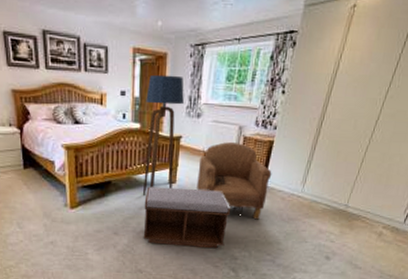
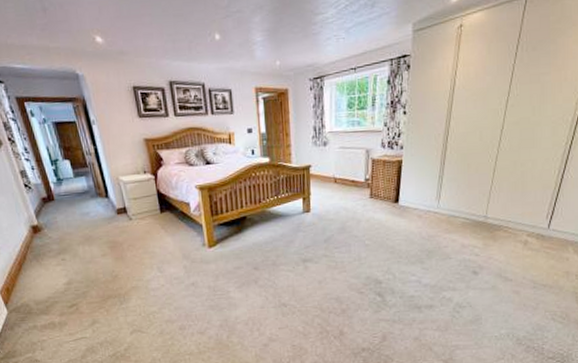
floor lamp: present [142,74,184,195] -> none [272,108,309,227]
bench: present [143,186,231,249] -> none [281,215,369,275]
armchair: present [197,142,272,220] -> none [331,166,405,241]

